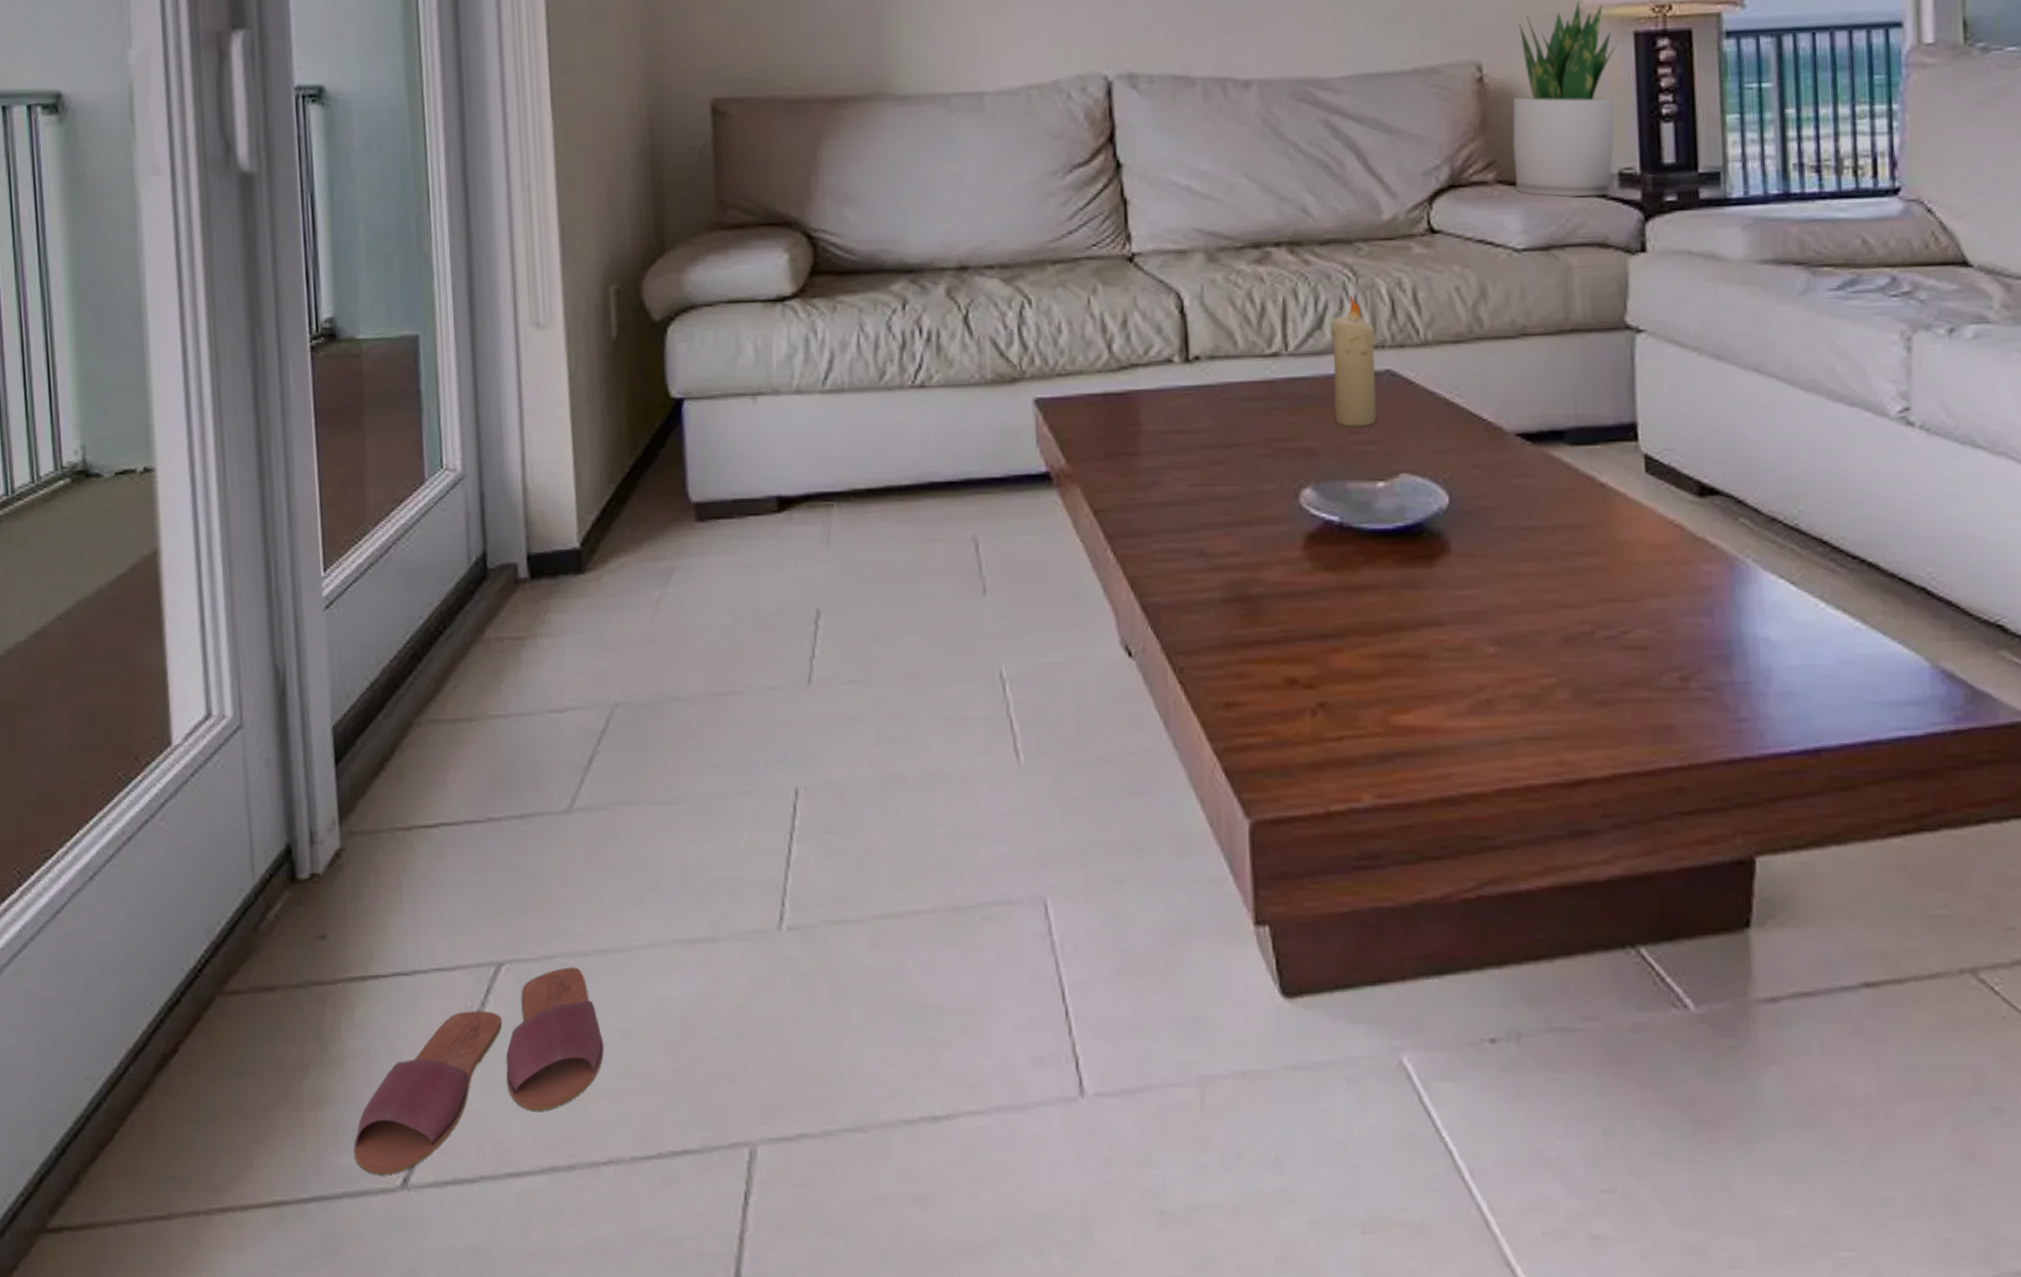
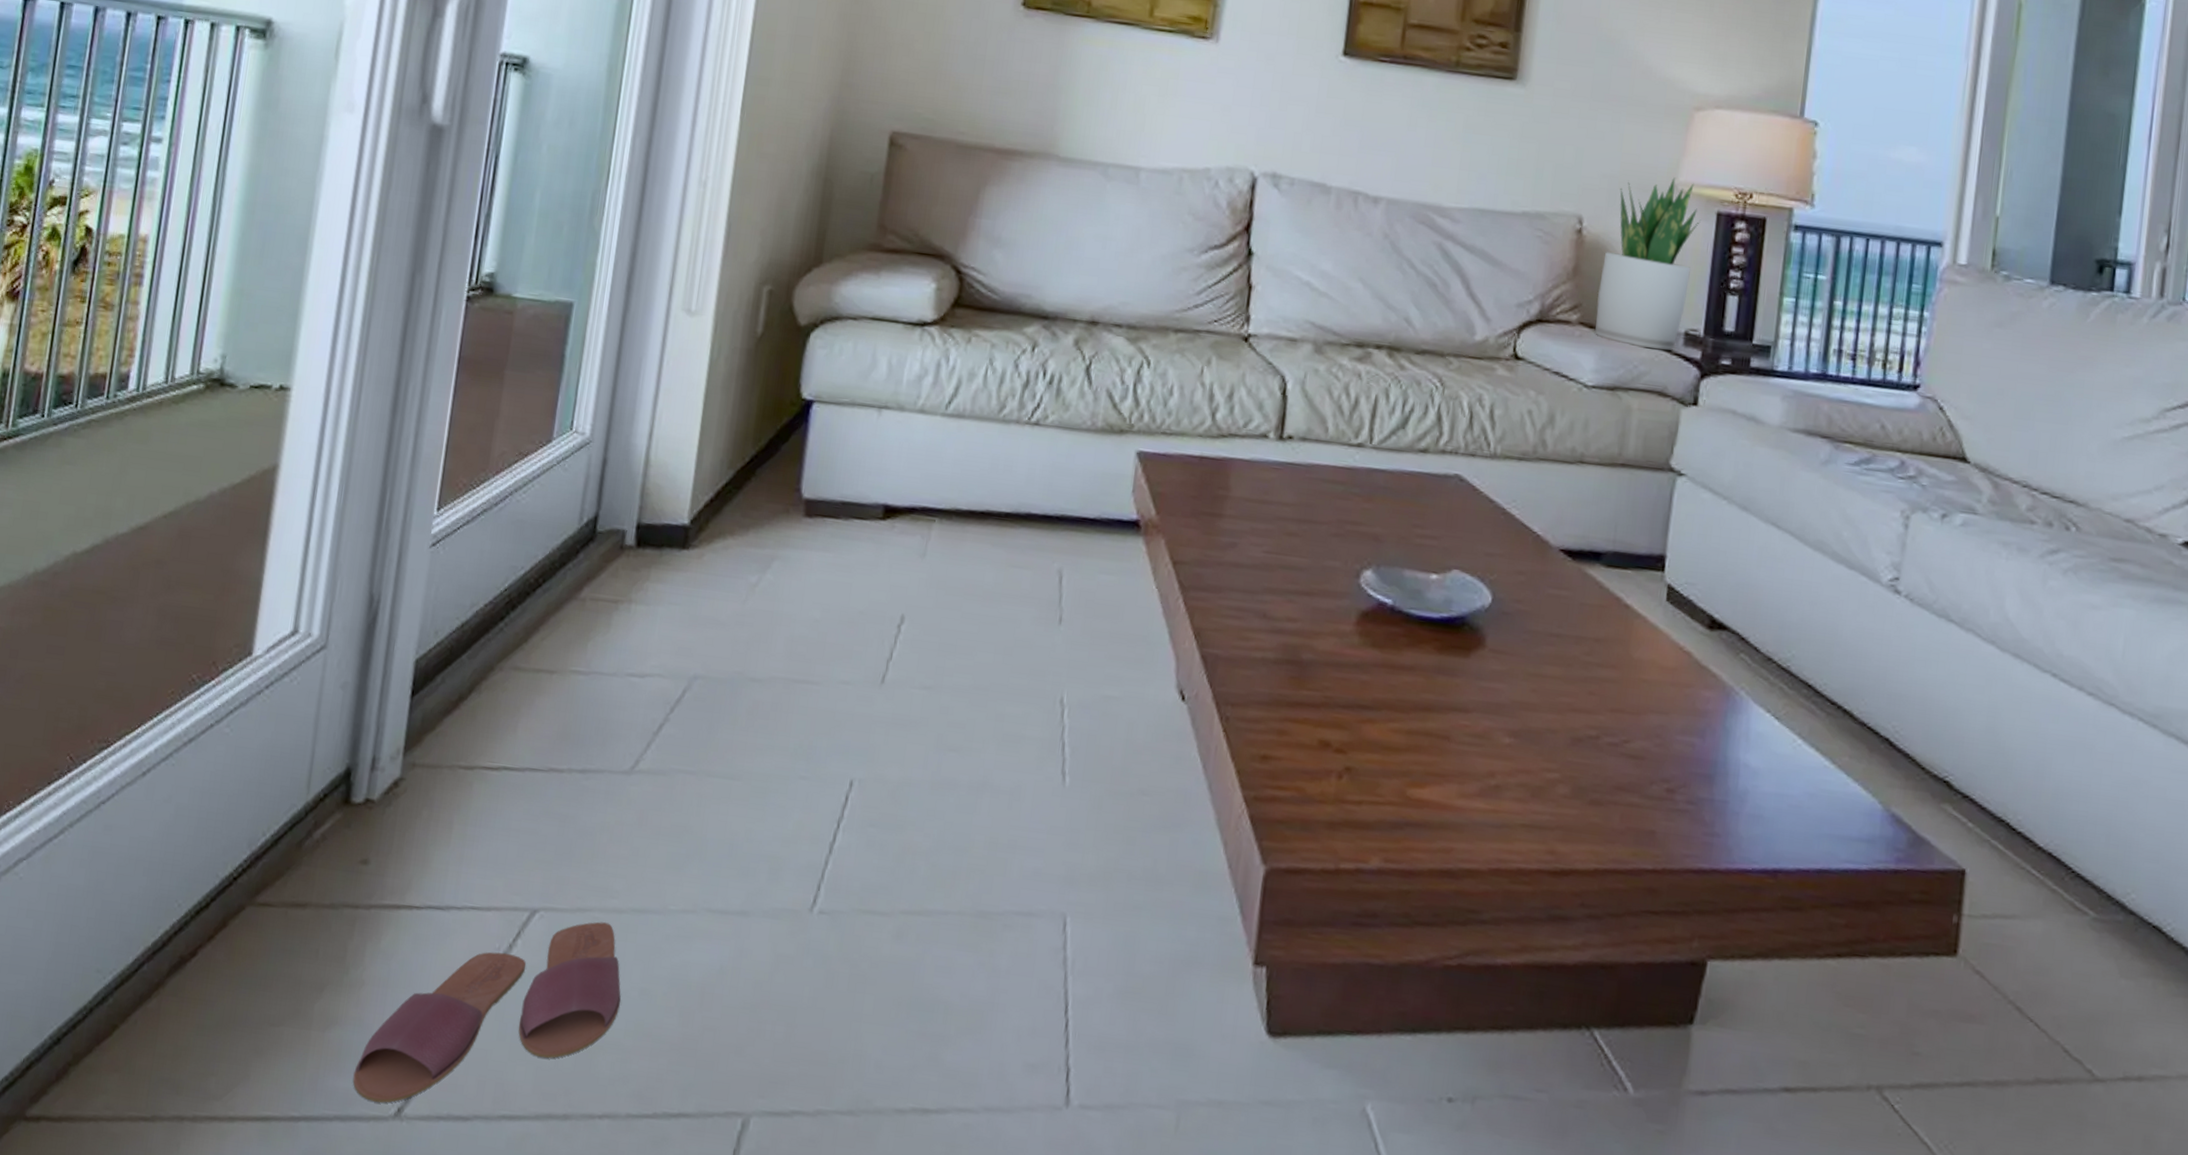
candle: present [1330,296,1377,429] -> none [1404,403,1452,524]

